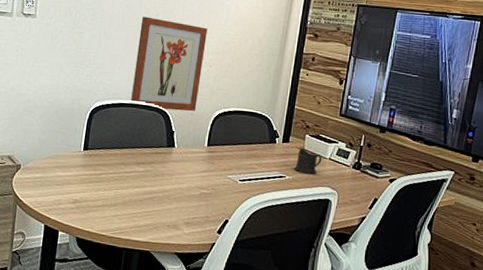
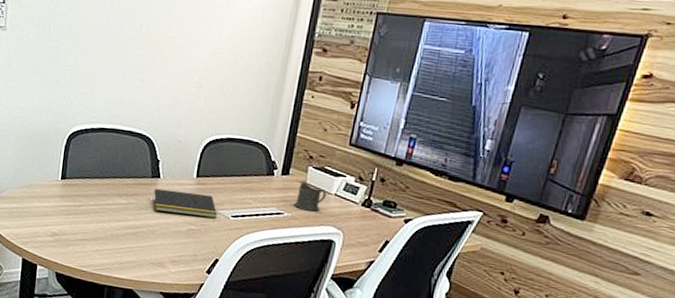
wall art: present [131,16,208,112] -> none [112,28,198,138]
notepad: none [168,156,226,182] -> present [152,188,217,218]

